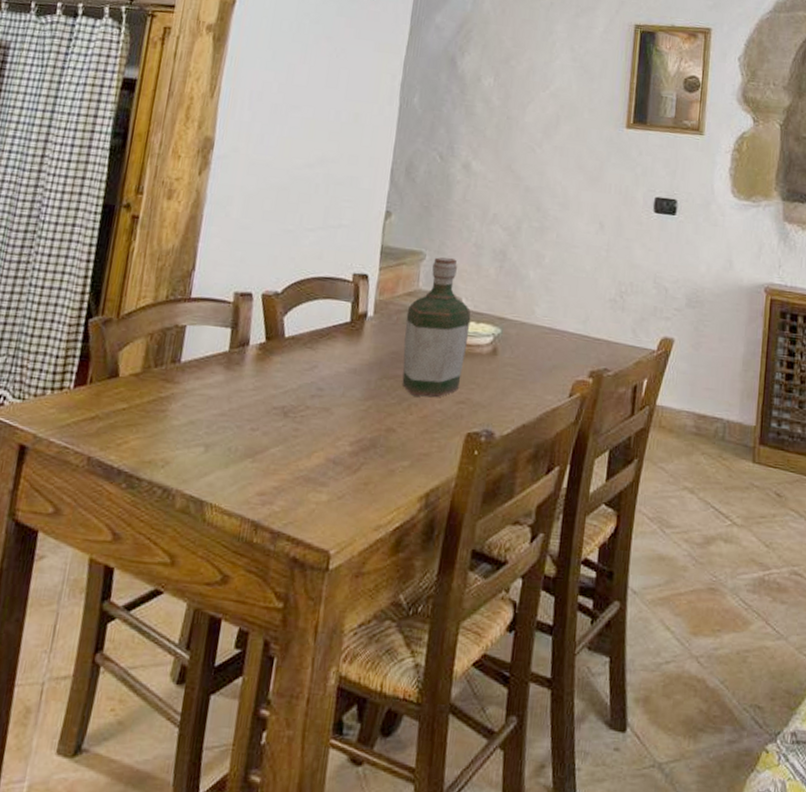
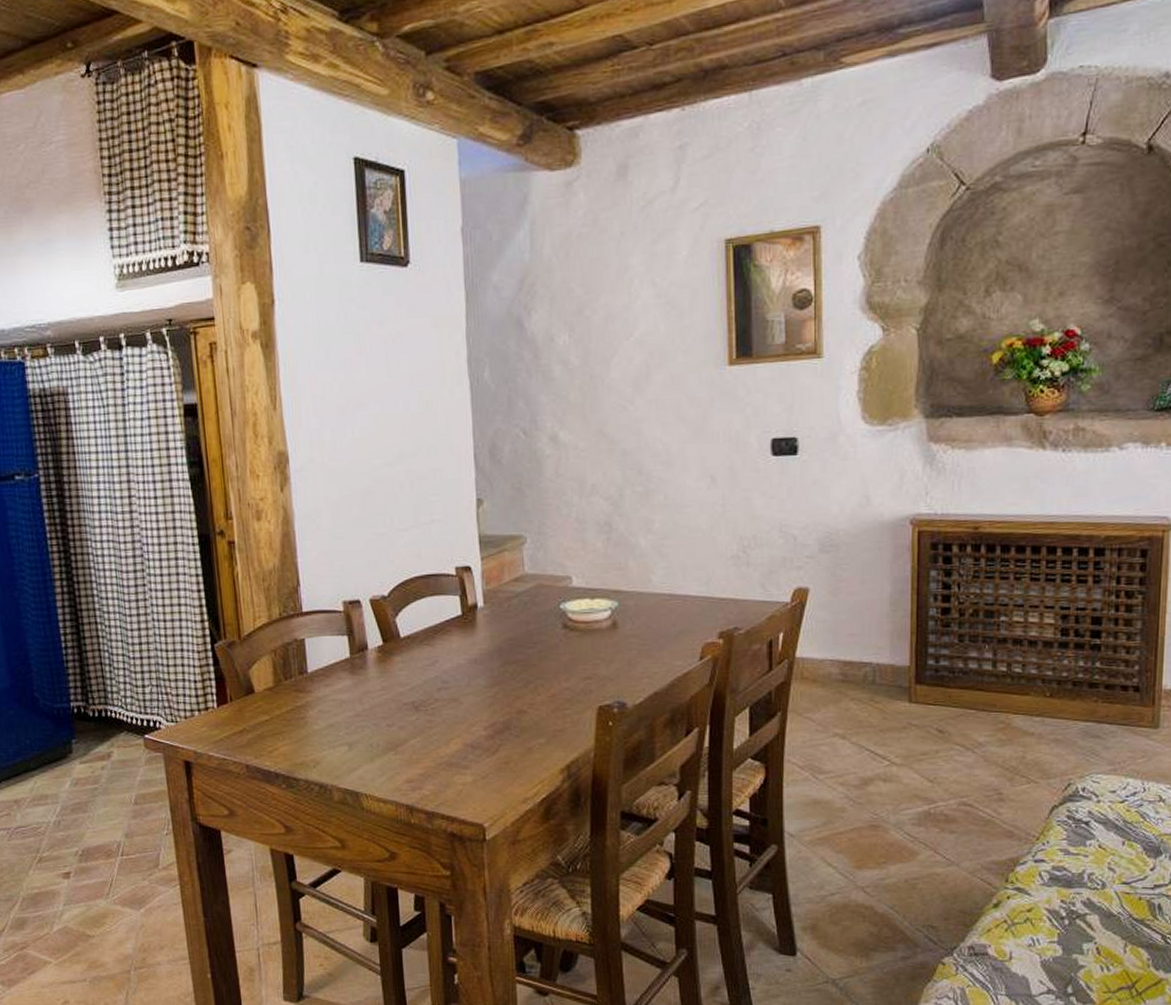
bottle: present [402,257,471,398] -> none [517,538,585,678]

